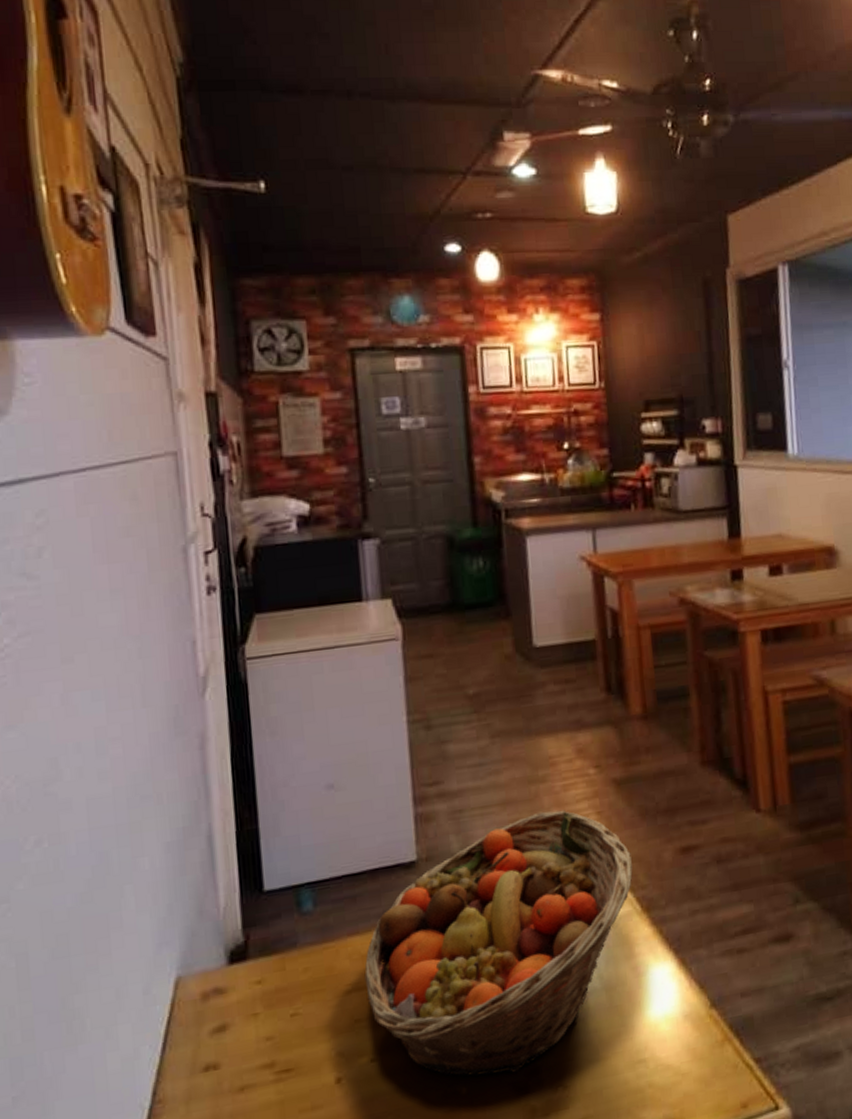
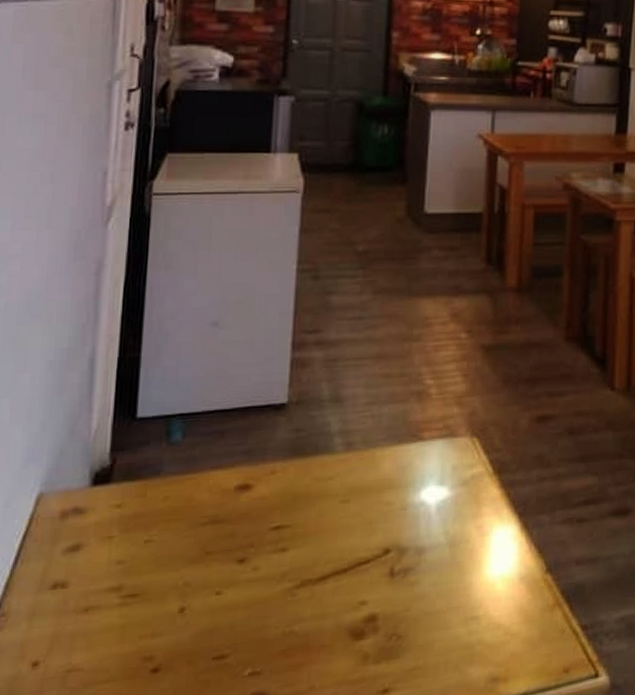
fruit basket: present [364,809,633,1077] -> none [220,369,490,620]

